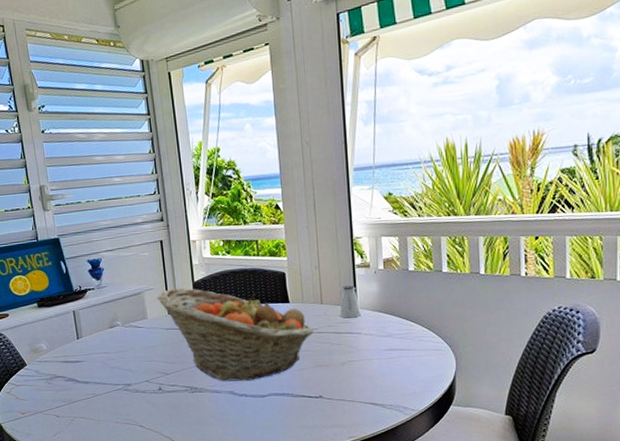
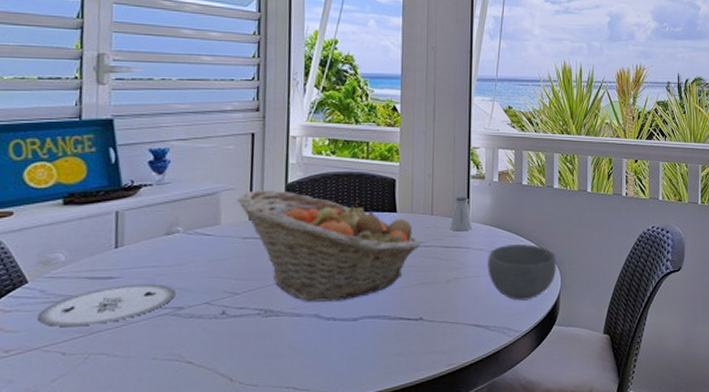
plate: none [37,366,124,398] -> present [37,284,176,327]
bowl: none [378,328,451,382] -> present [486,244,557,301]

